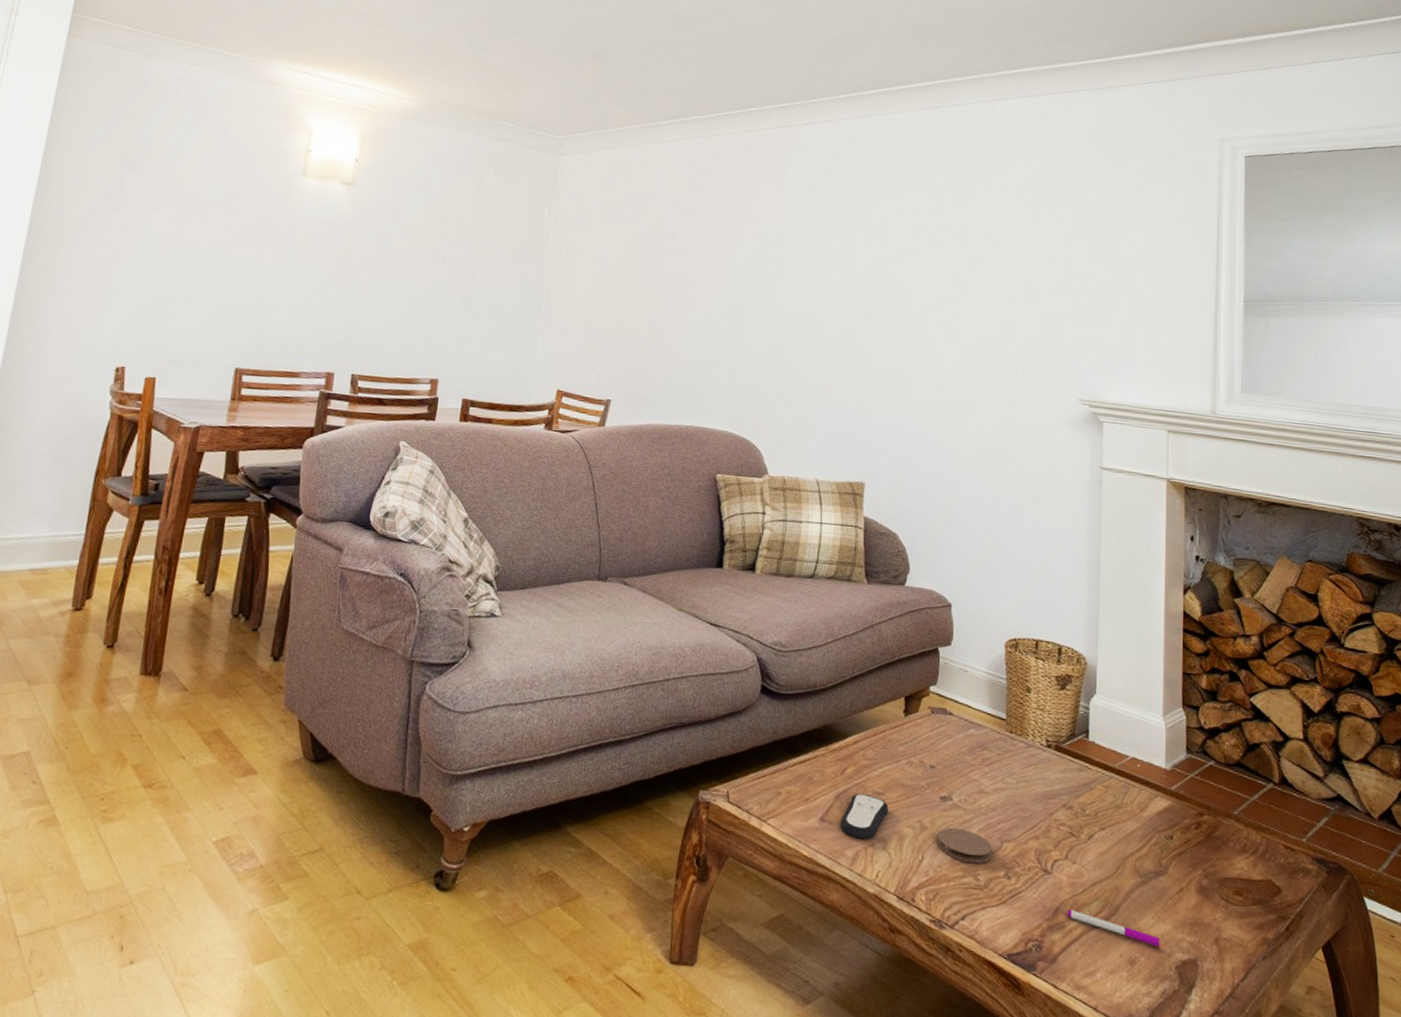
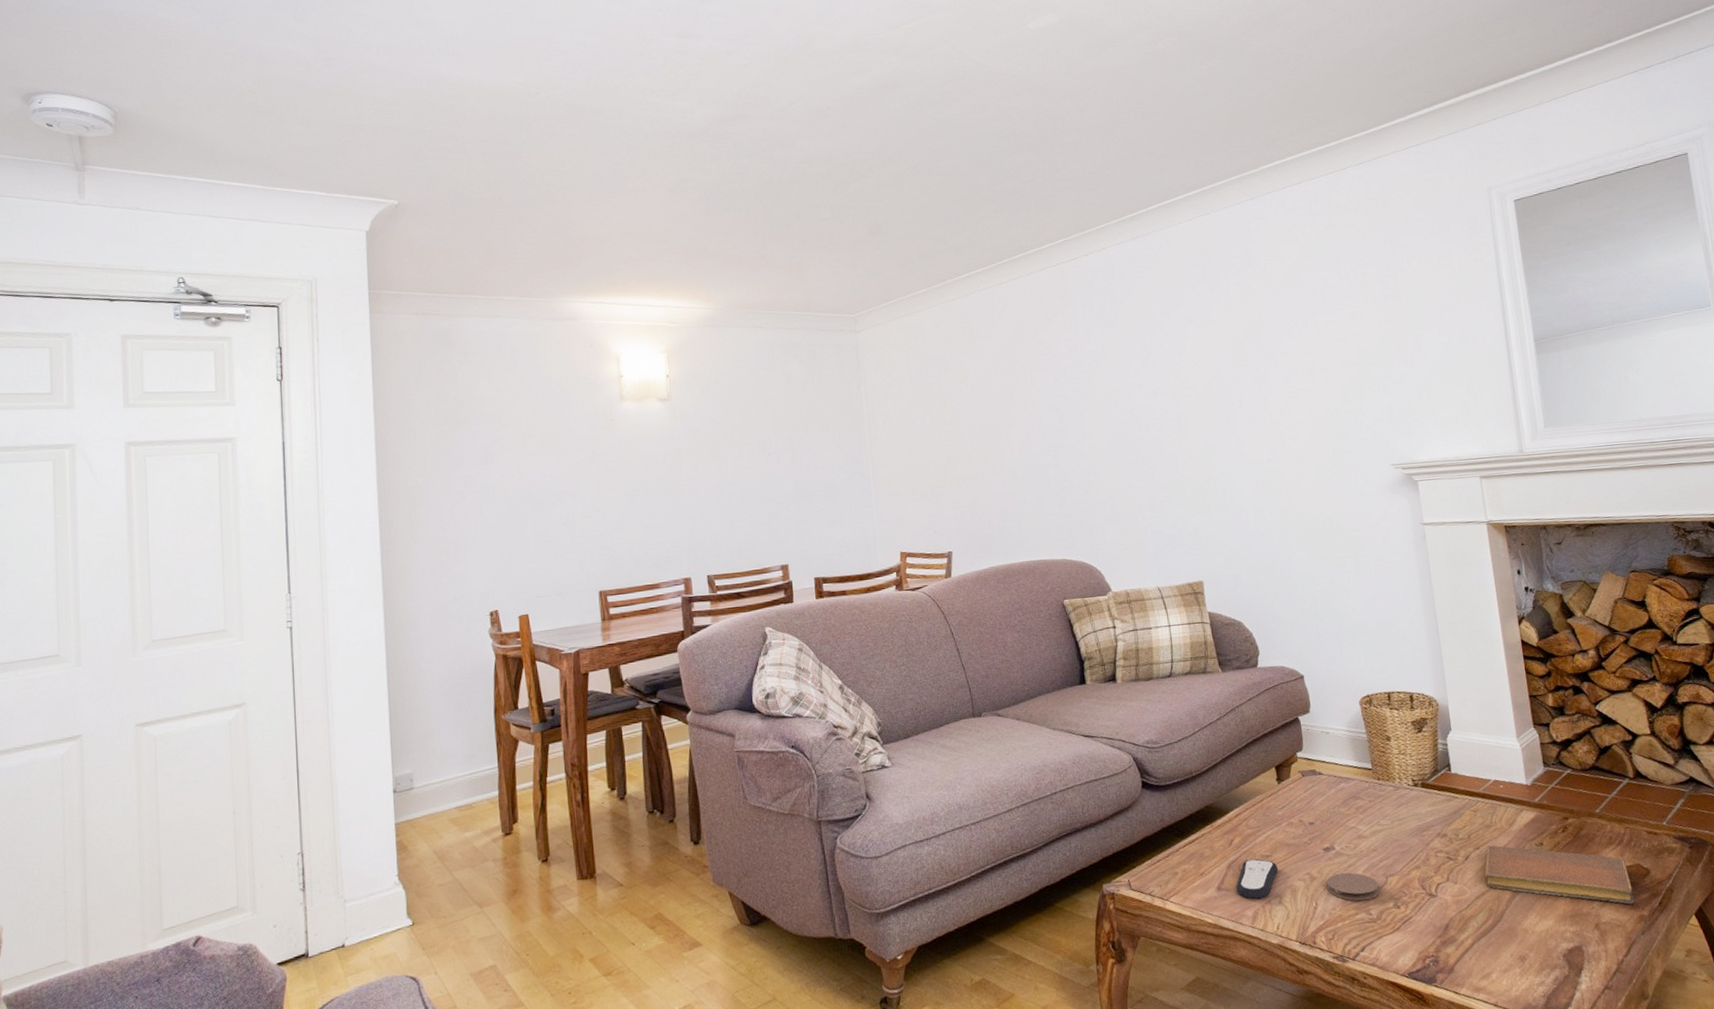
pen: present [1068,909,1161,947] -> none [1457,923,1546,942]
notebook: none [1106,828,1261,924] -> present [1485,845,1636,905]

